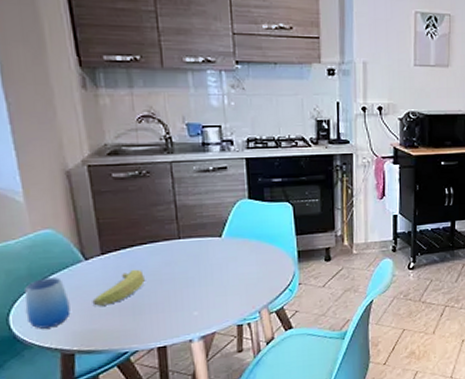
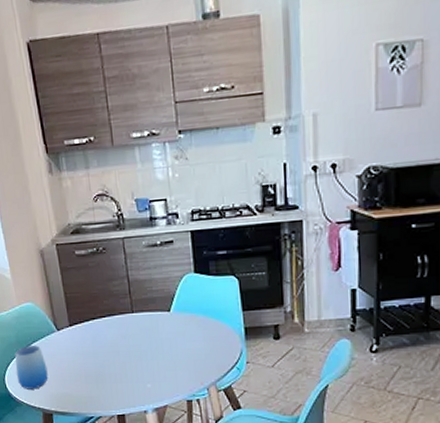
banana: present [92,269,145,306] -> none [64,340,105,373]

